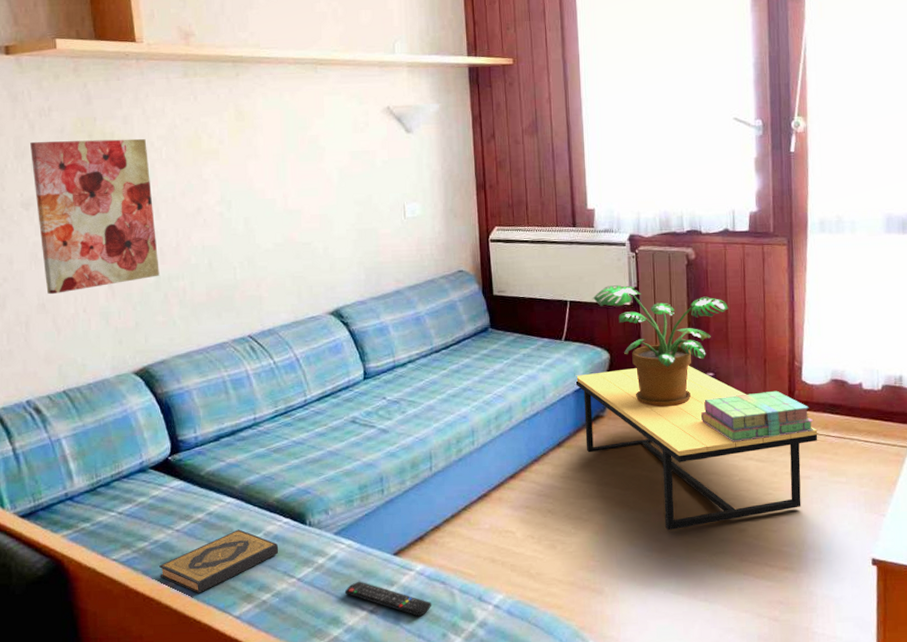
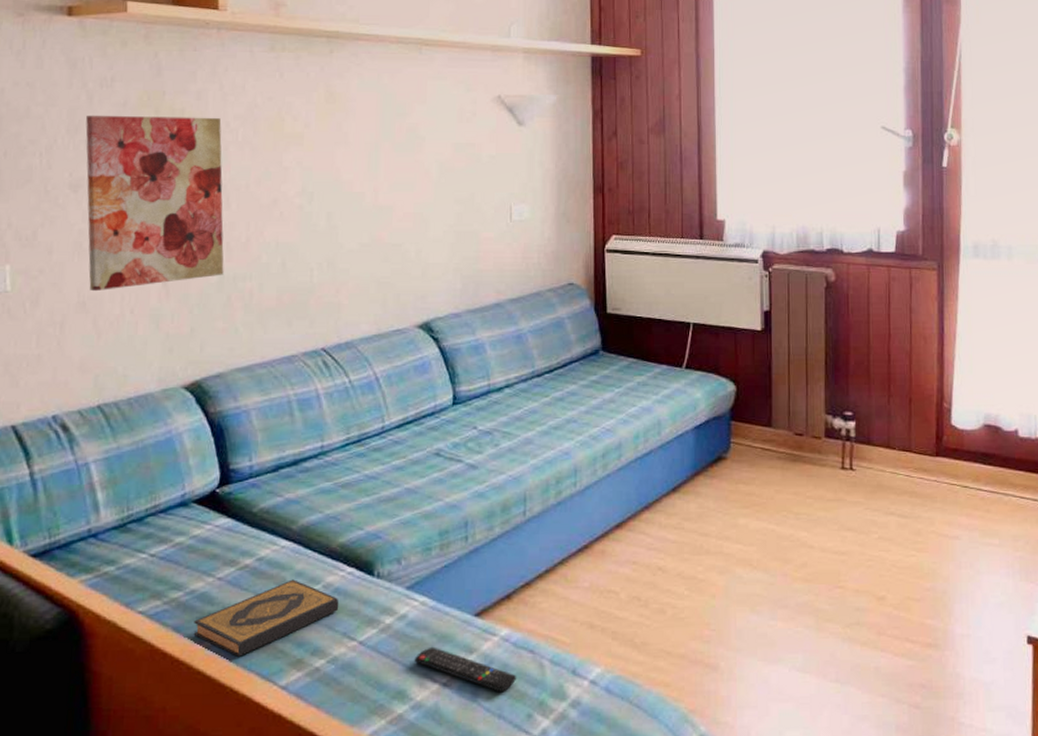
coffee table: present [575,365,818,531] -> none [696,402,968,596]
potted plant: present [592,284,729,407] -> none [718,306,871,450]
stack of books: present [701,390,814,442] -> none [837,435,964,494]

